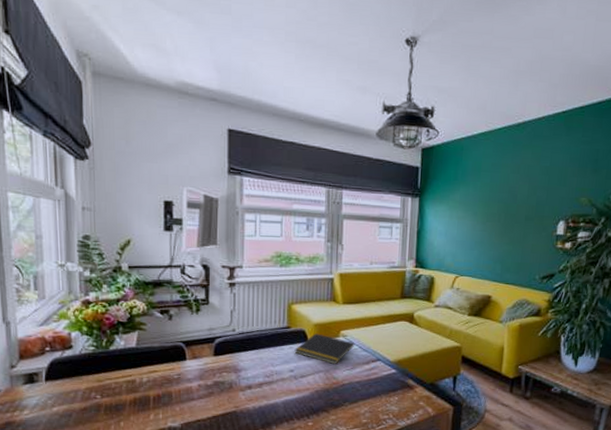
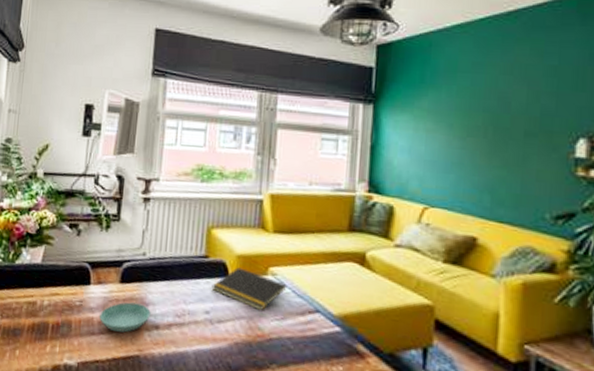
saucer: none [198,370,243,395] -> present [99,302,151,333]

